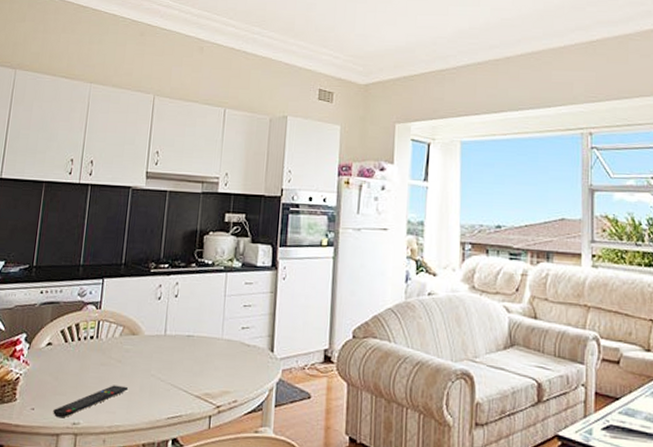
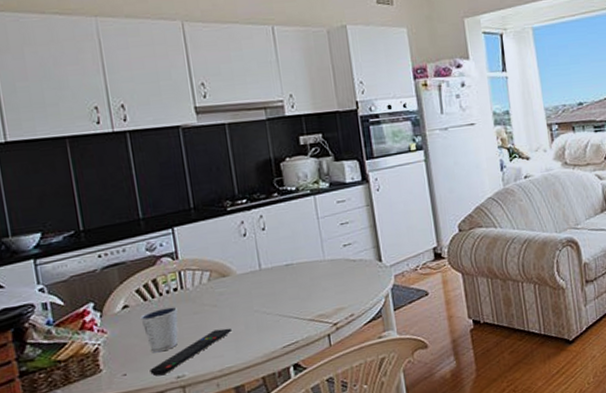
dixie cup: none [58,352,90,395] -> present [140,306,179,353]

